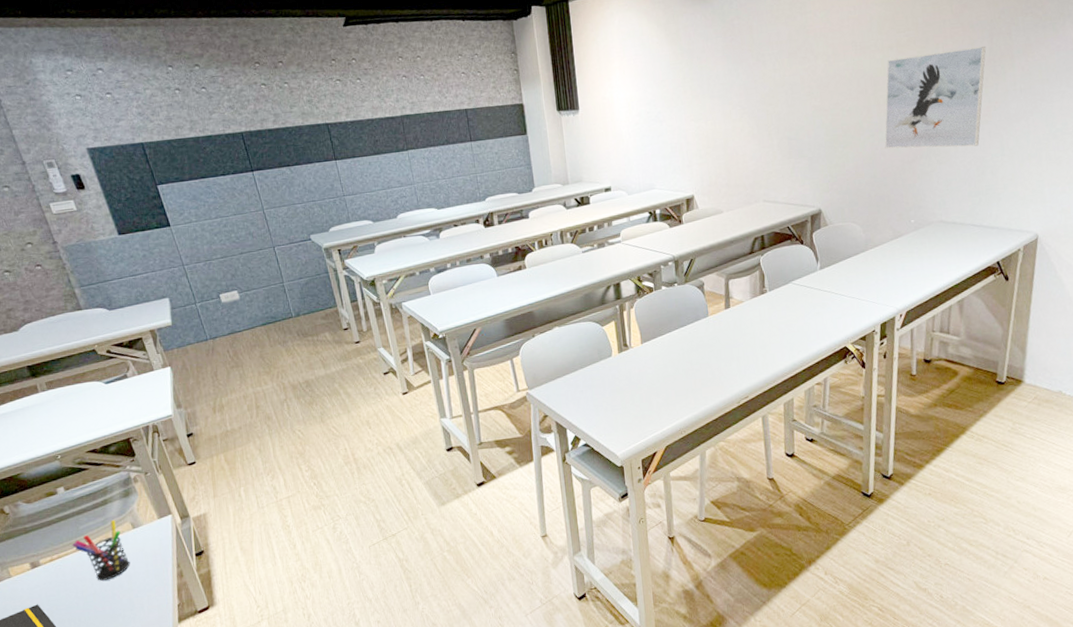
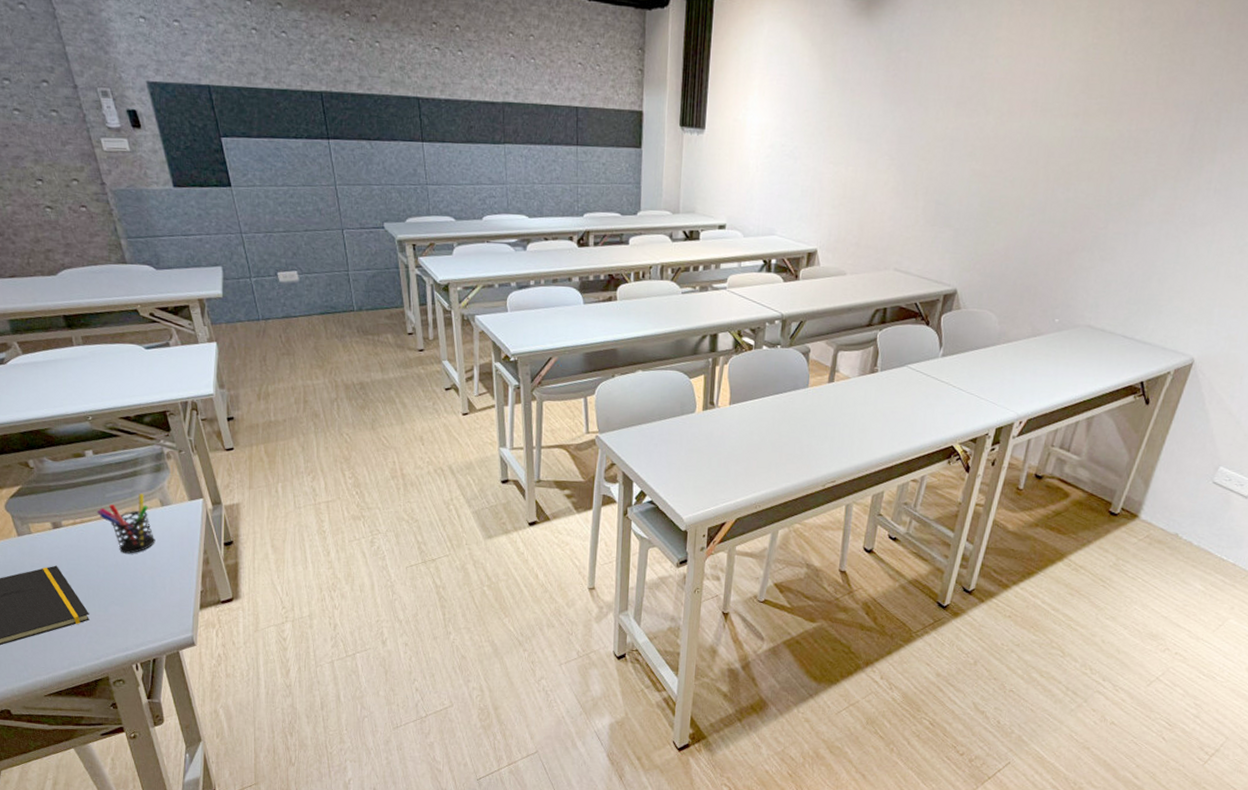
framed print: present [884,46,986,149] -> none [1044,129,1188,247]

